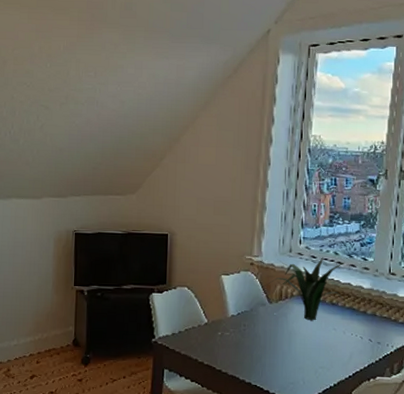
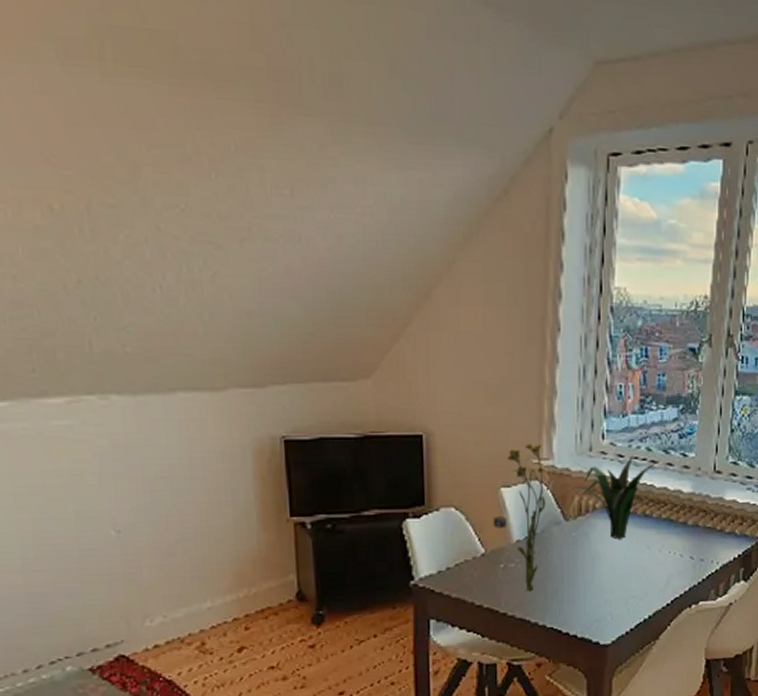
flower: none [214,244,255,355] -> present [493,443,546,592]

